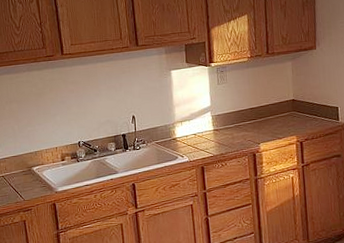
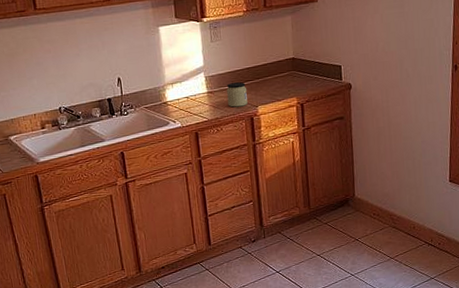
jar: none [231,121,250,144] -> present [227,82,248,107]

